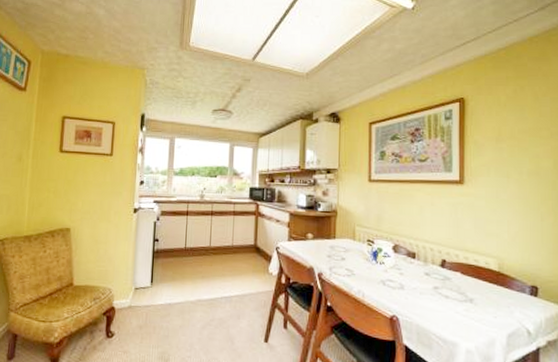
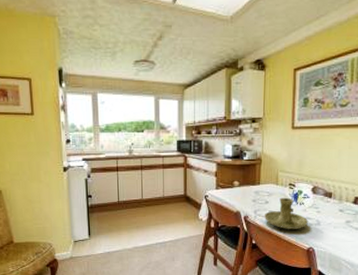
candle holder: none [341,254,390,293] -> present [265,197,308,229]

